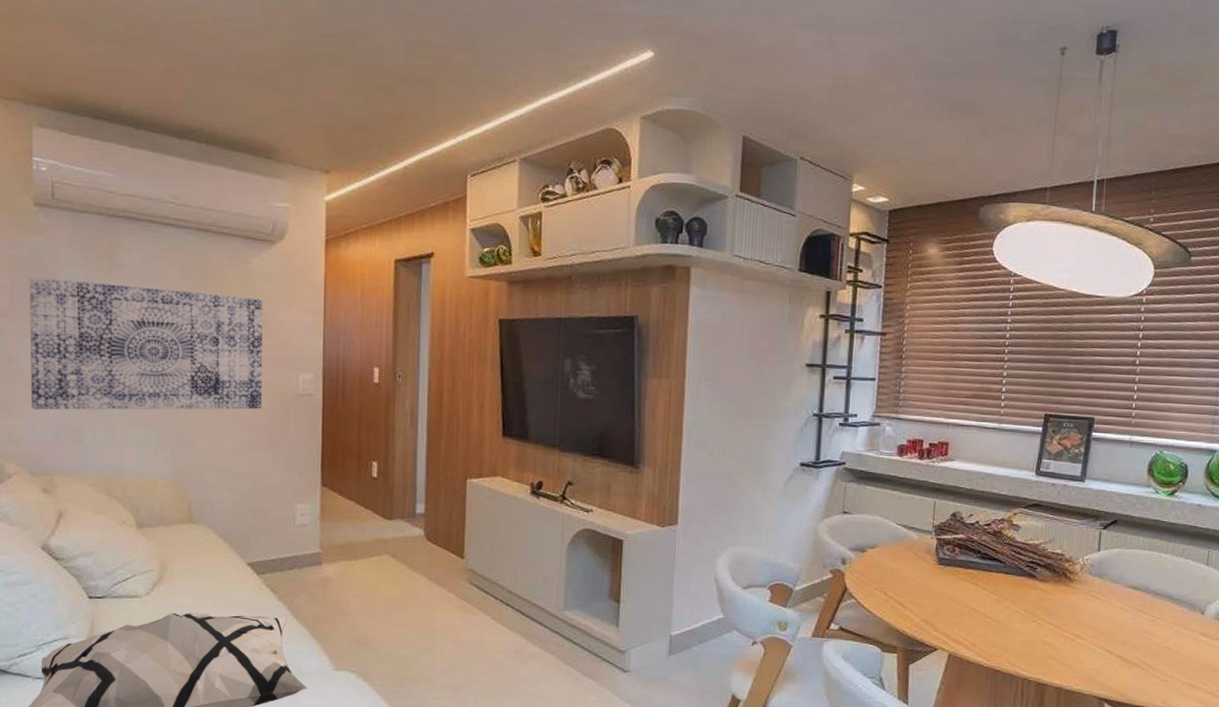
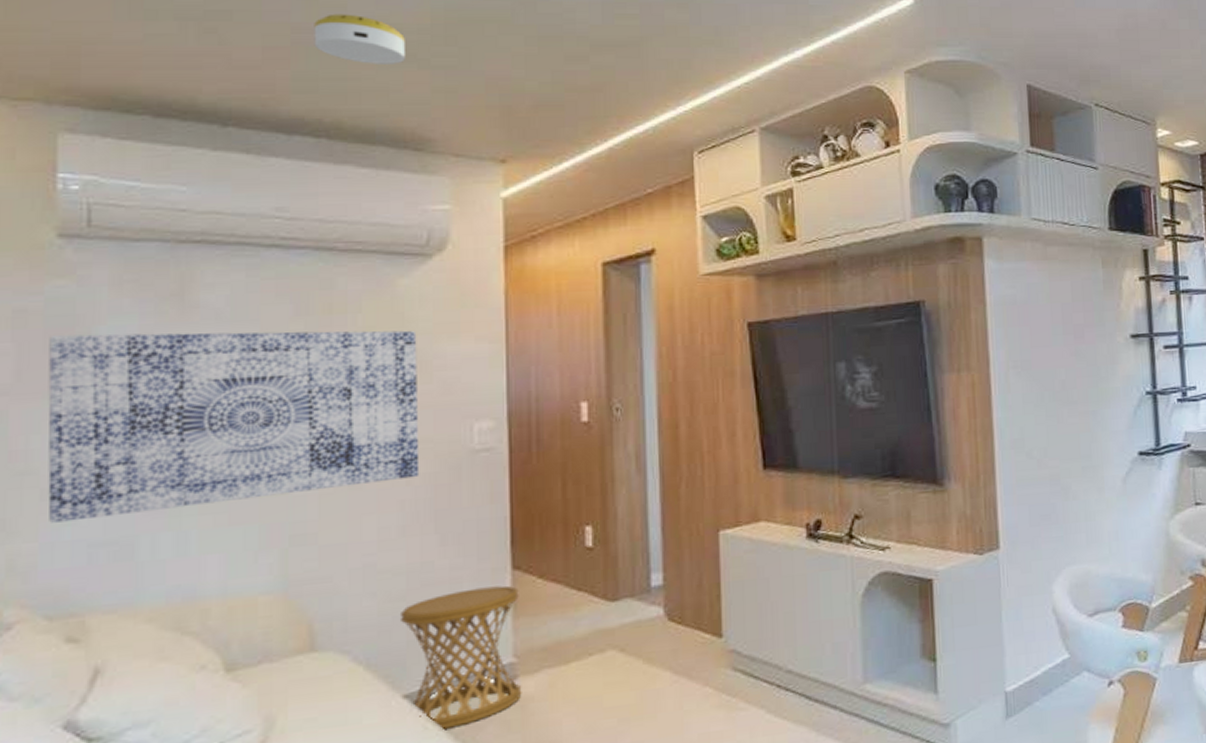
smoke detector: none [198,43,261,87] -> present [314,14,405,64]
side table: none [247,495,325,592] -> present [401,585,522,729]

